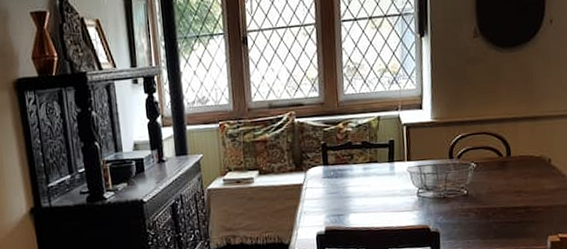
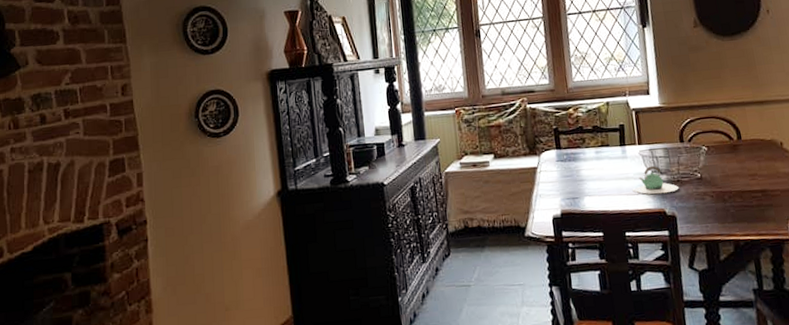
teapot: none [396,182,445,211] -> present [631,166,680,194]

